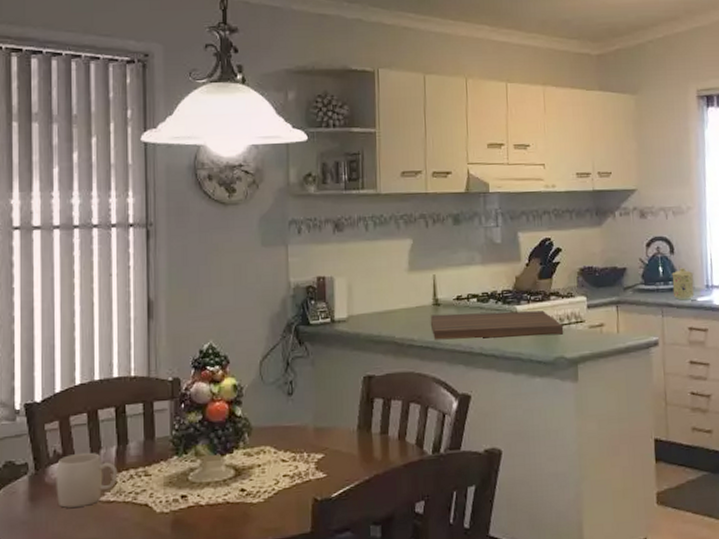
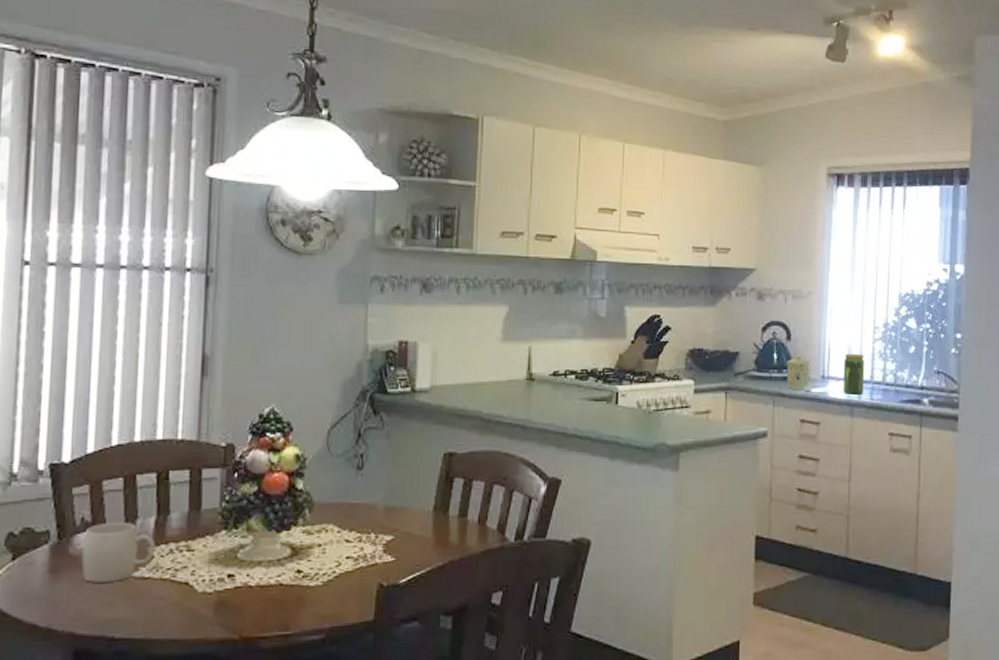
cutting board: present [430,310,564,340] -> none [522,390,667,420]

